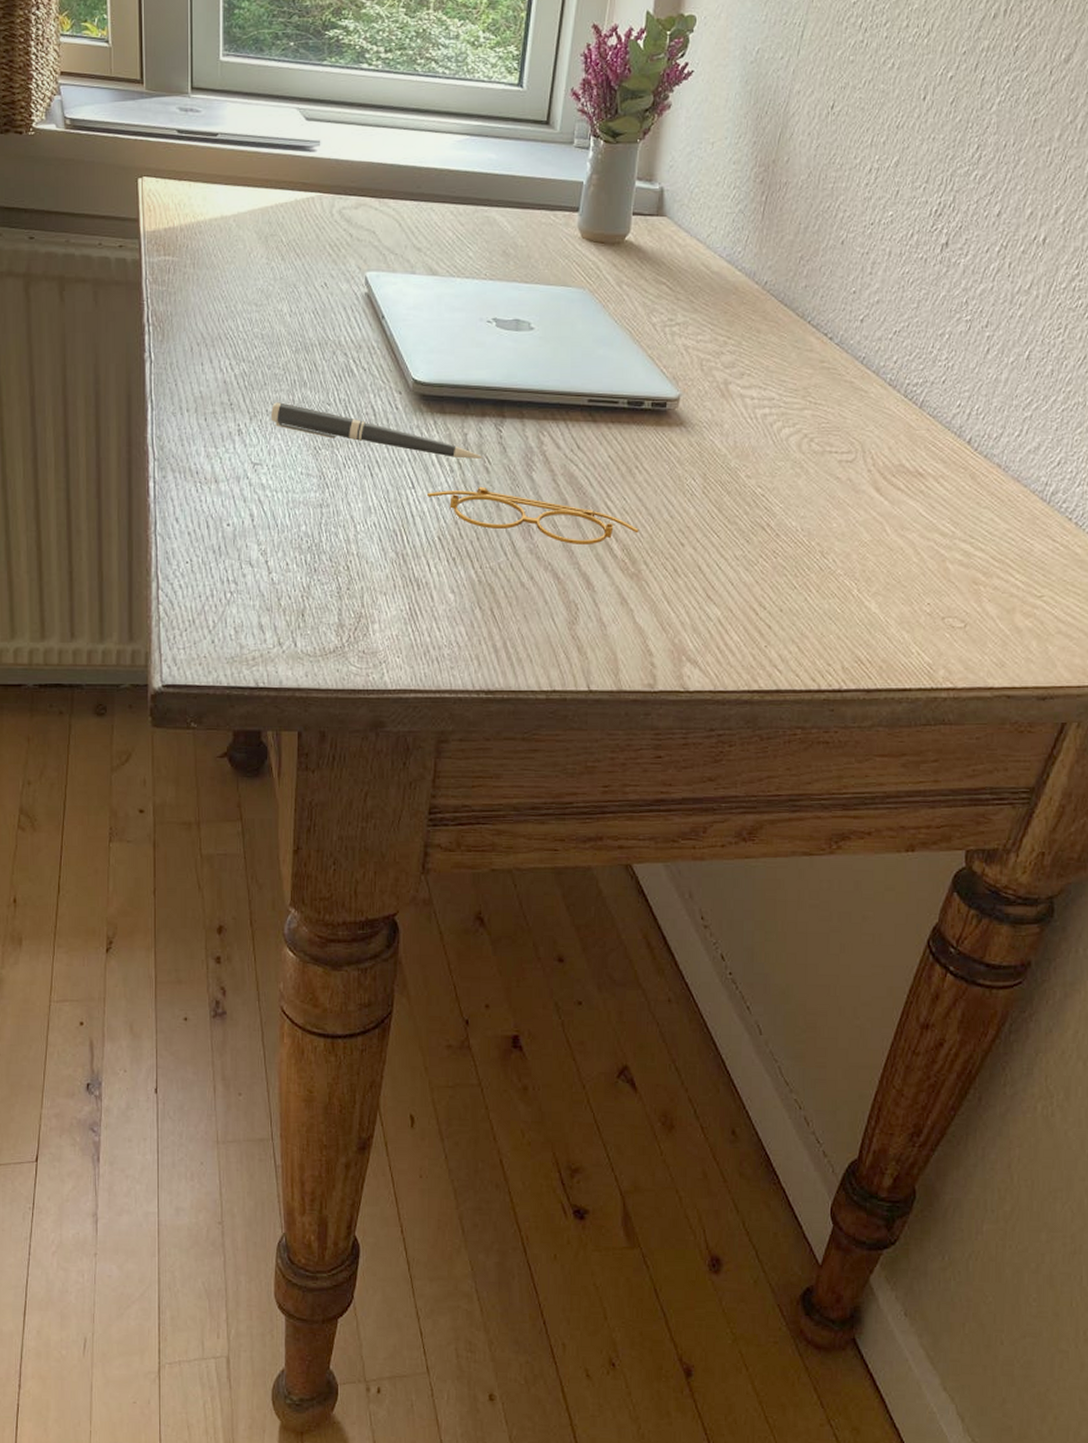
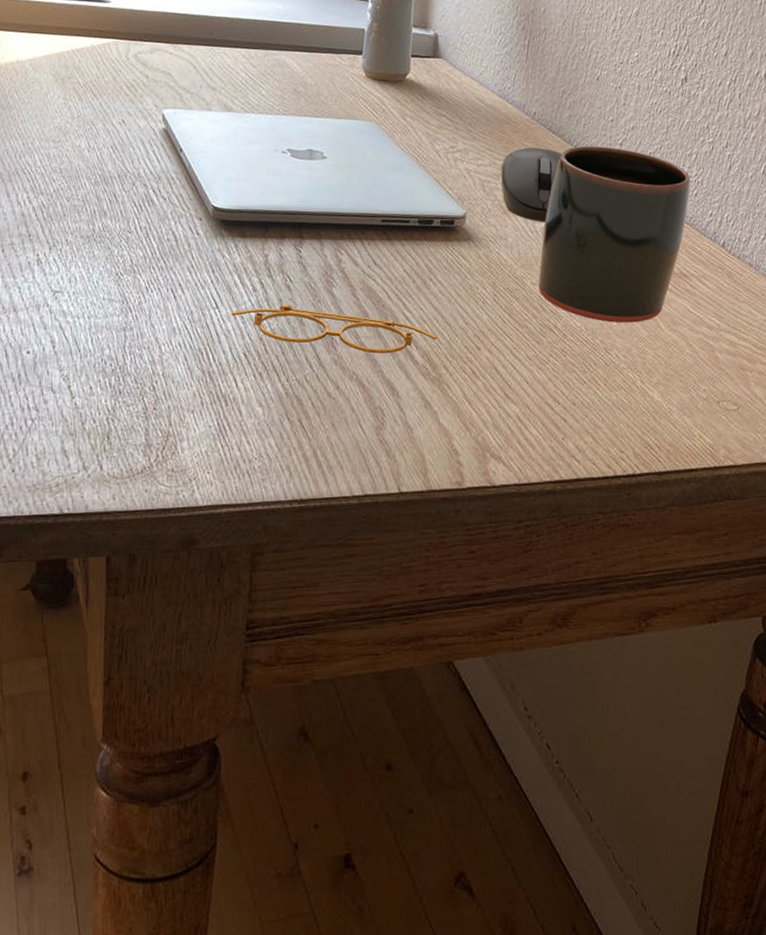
pen: present [270,402,484,459] -> none [70,232,285,278]
computer mouse: none [722,322,792,408] -> present [501,147,561,222]
mug: none [753,321,939,525] -> present [538,146,691,323]

